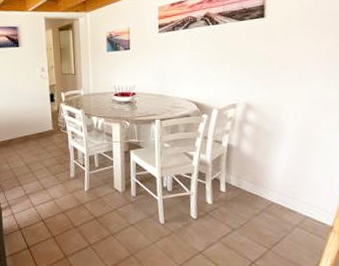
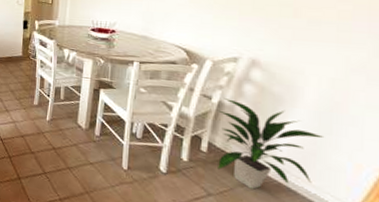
indoor plant: none [228,141,305,217] -> present [217,98,323,189]

